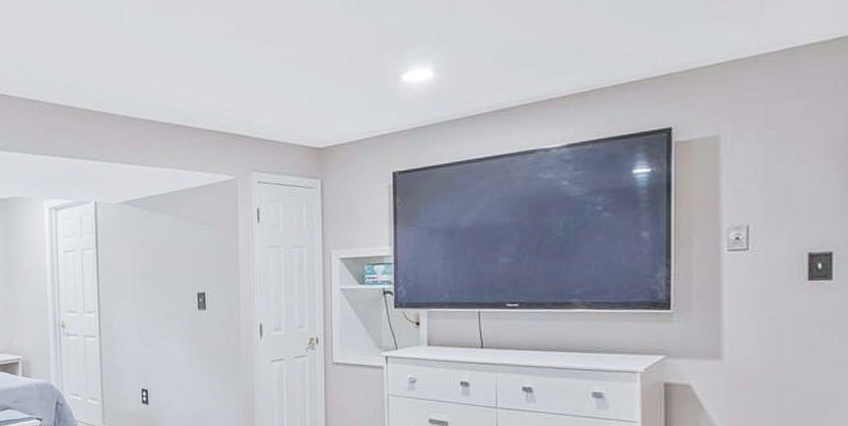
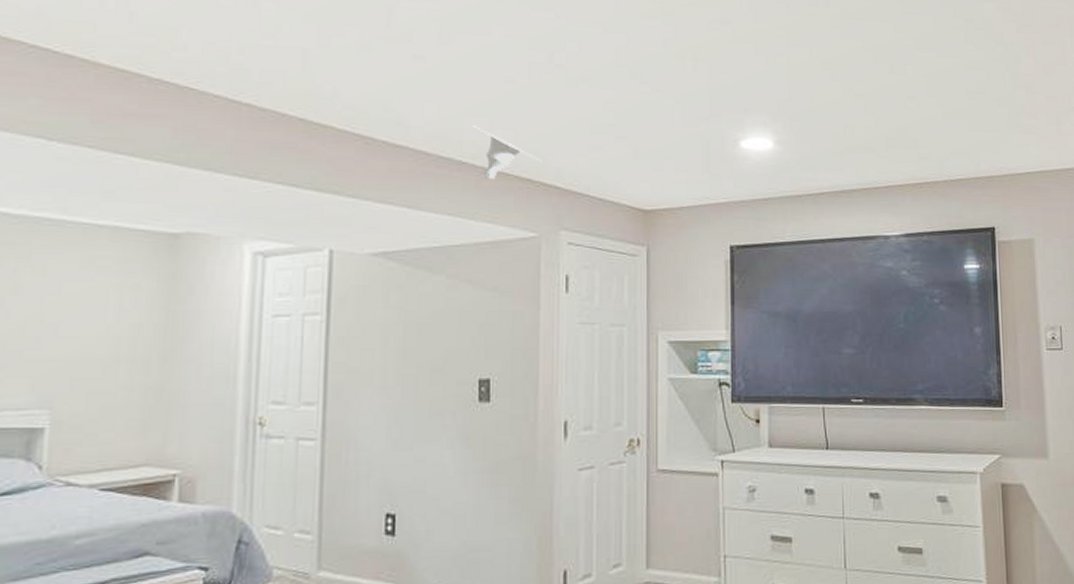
recessed light: none [184,94,235,136] -> present [473,126,541,180]

